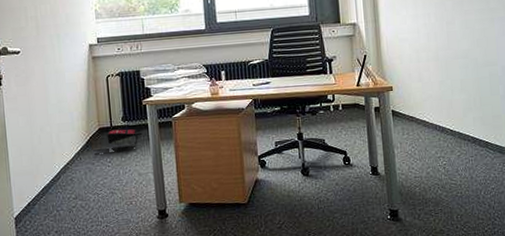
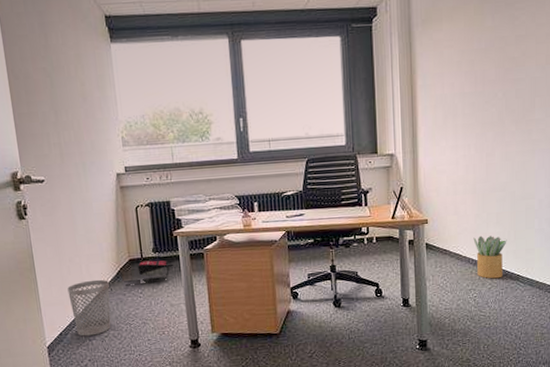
wastebasket: none [37,148,79,207] -> present [67,279,111,336]
potted plant: none [439,102,473,146] -> present [473,235,507,279]

